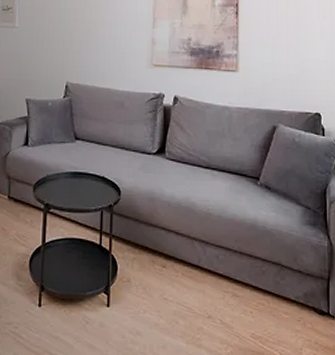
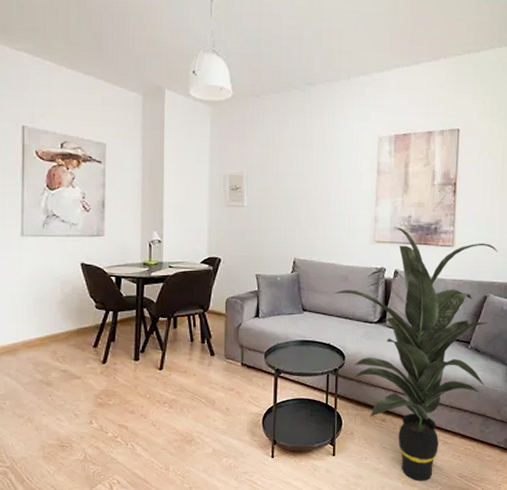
indoor plant: none [108,50,286,342] -> present [334,227,498,482]

